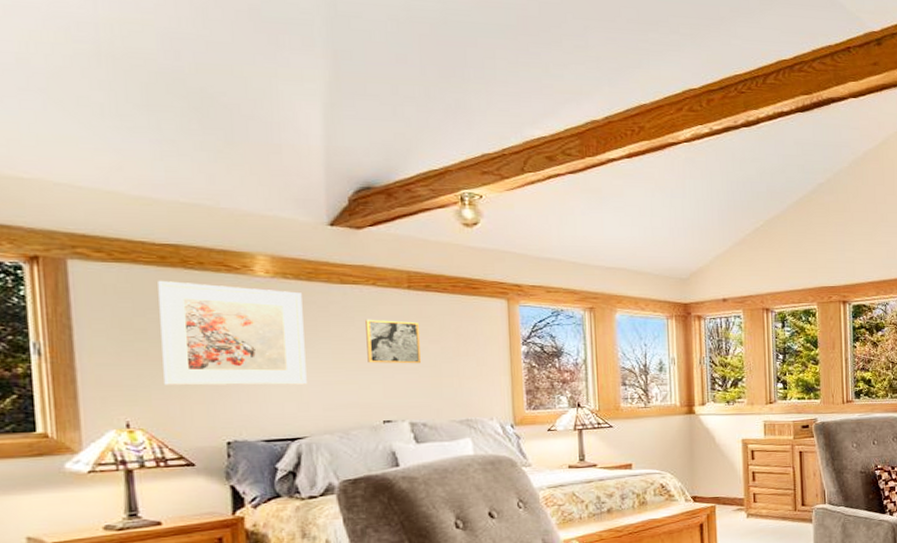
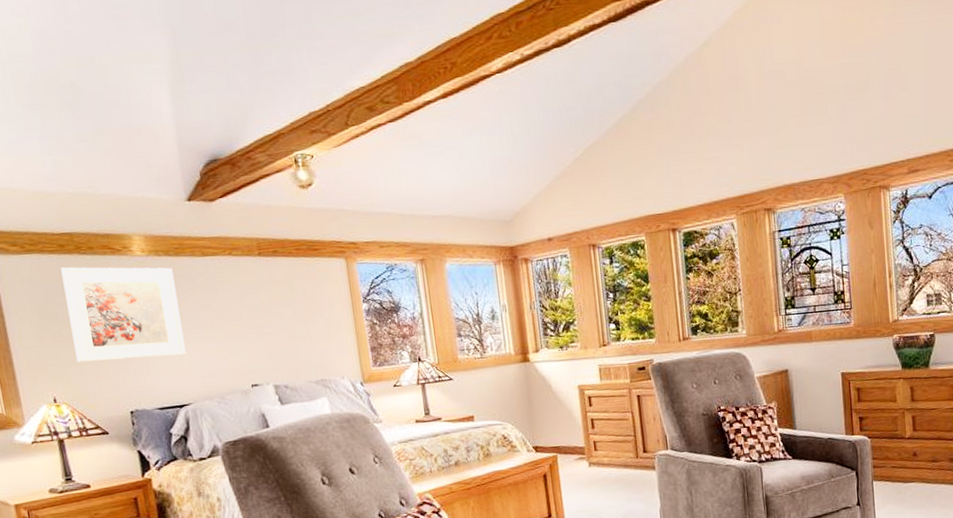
wall art: present [365,319,421,364] -> none [226,287,277,331]

